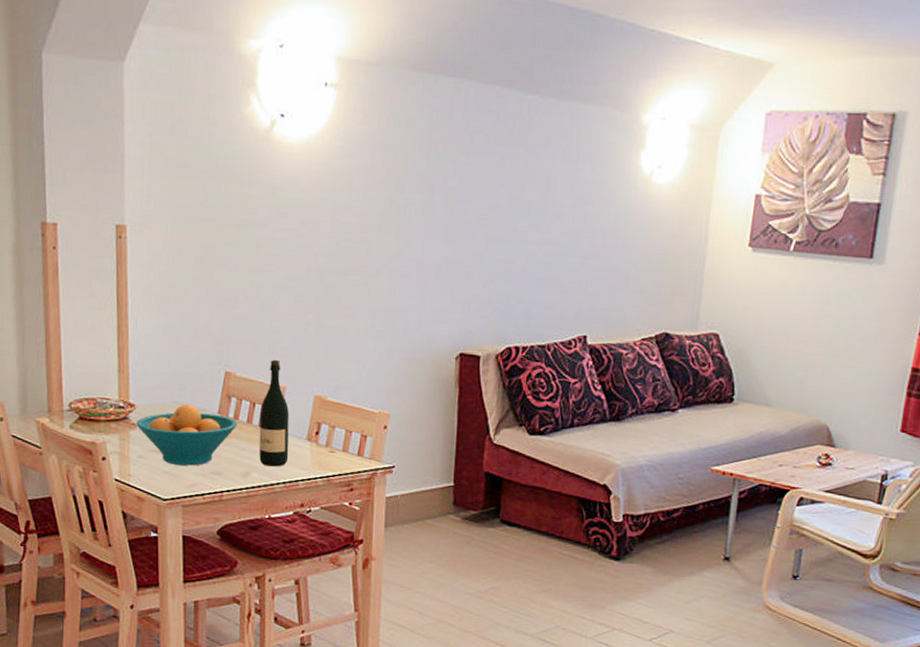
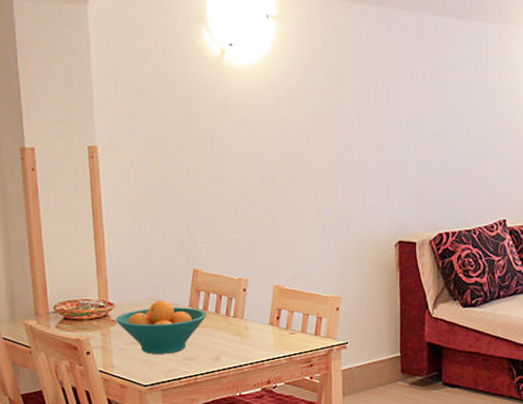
wine bottle: present [259,359,290,467] -> none [227,256,254,350]

